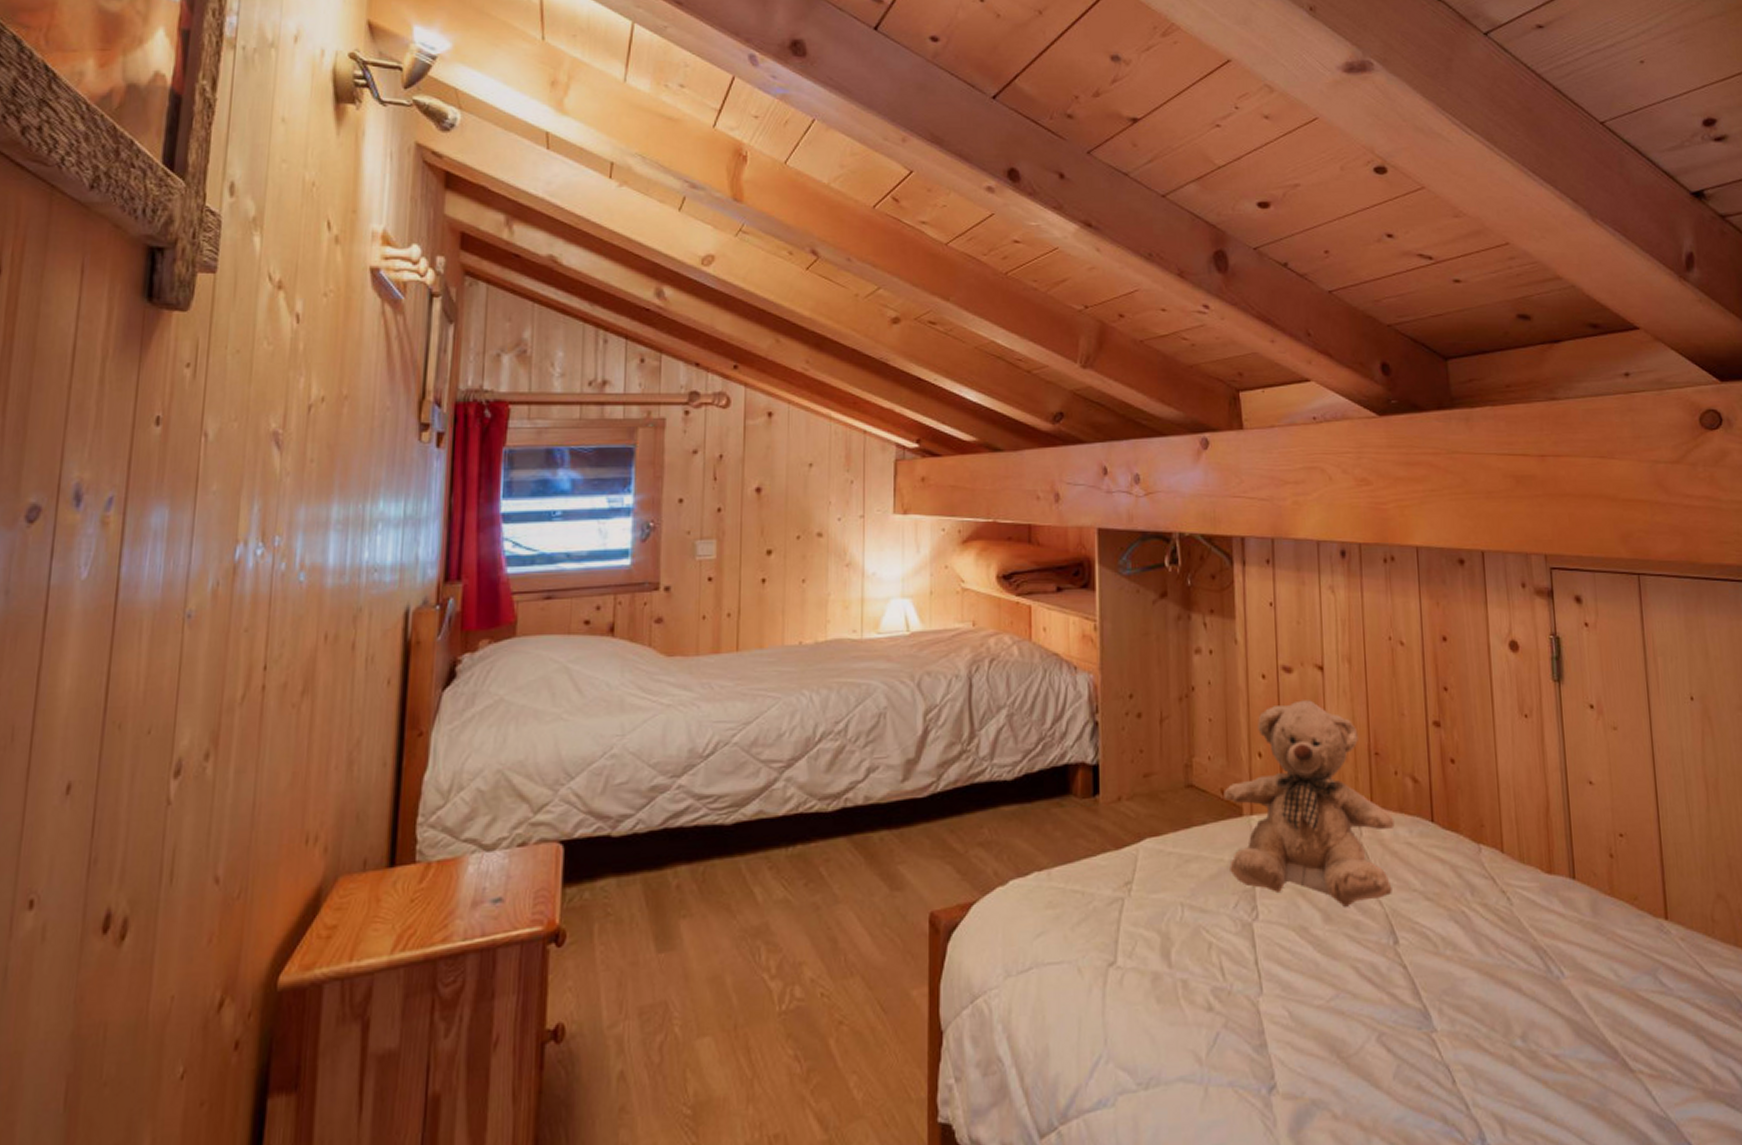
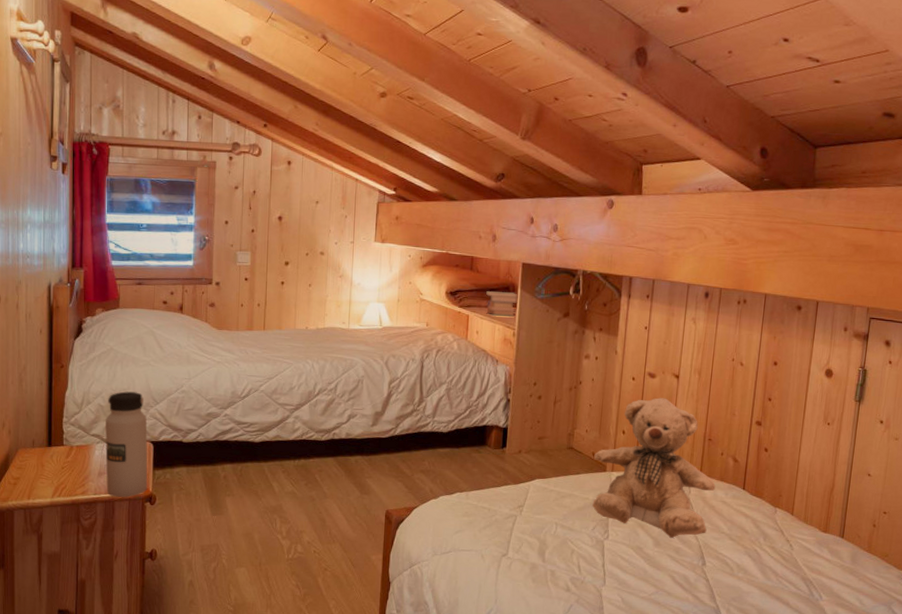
water bottle: none [483,764,555,942] -> present [105,391,148,498]
books: none [1052,570,1096,602] -> present [486,291,518,316]

